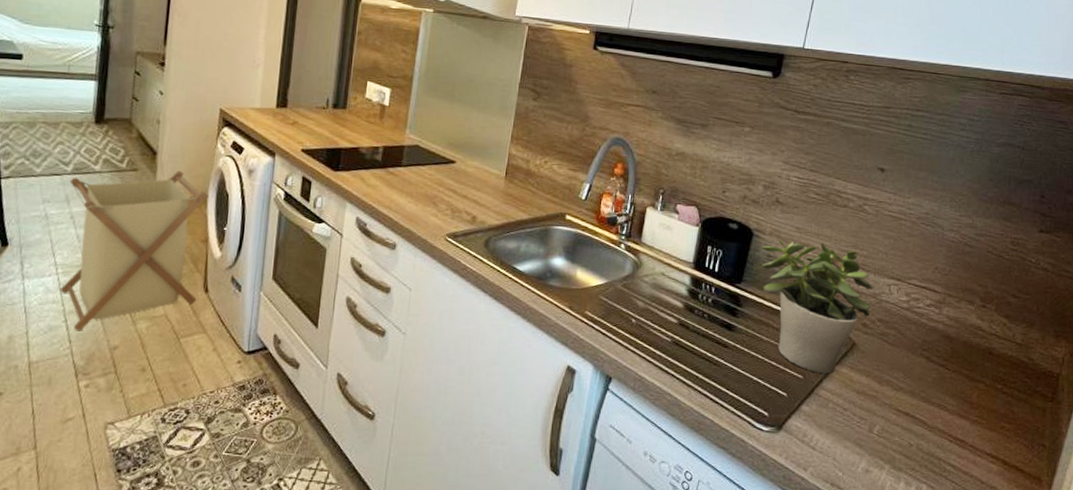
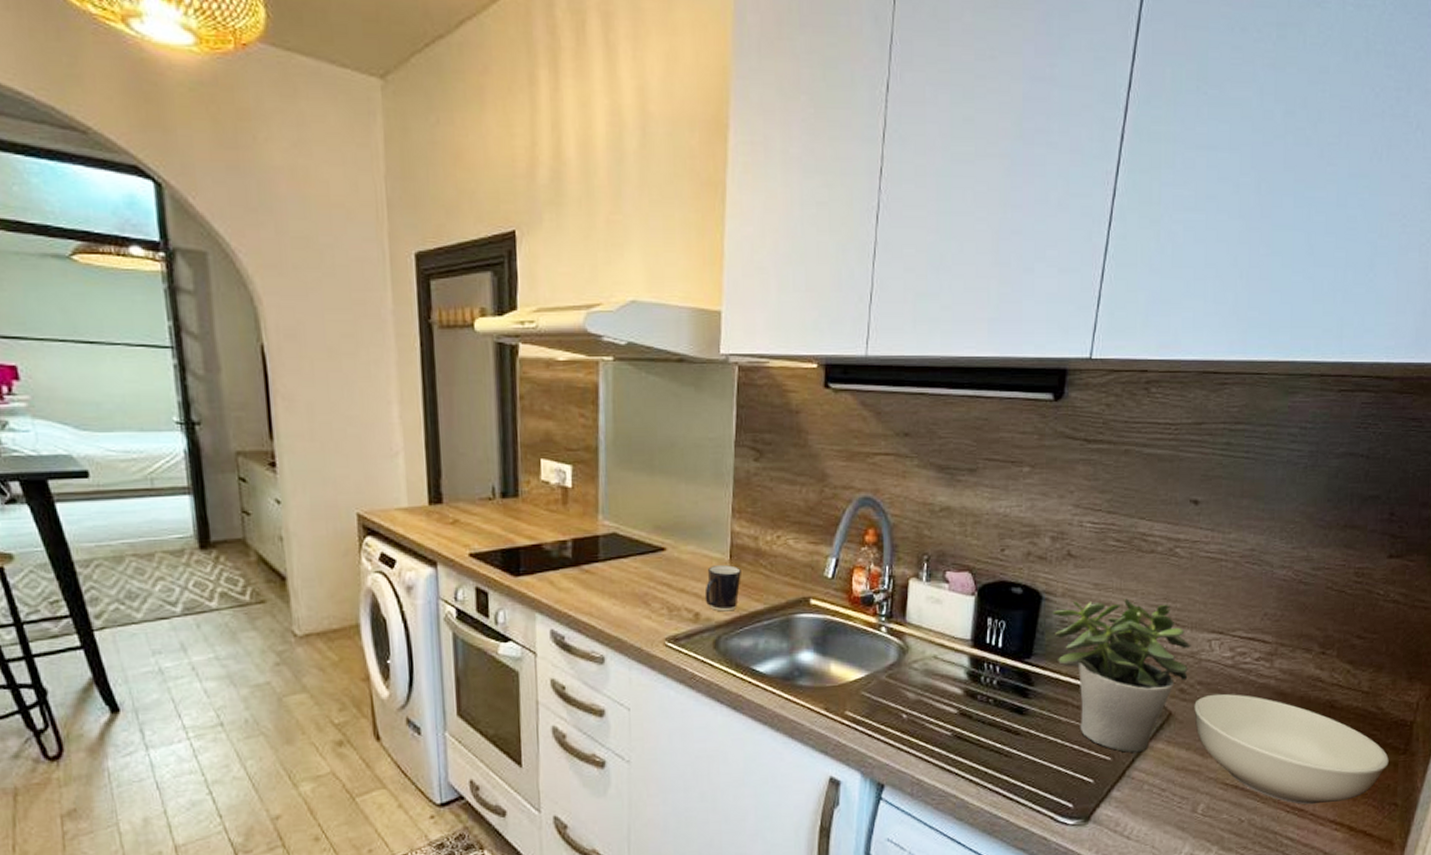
laundry basket: present [59,170,208,331] -> none [181,596,368,804]
mug: none [482,179,513,218] -> present [704,565,741,612]
bowl: none [874,331,1038,438] -> present [1194,693,1389,805]

